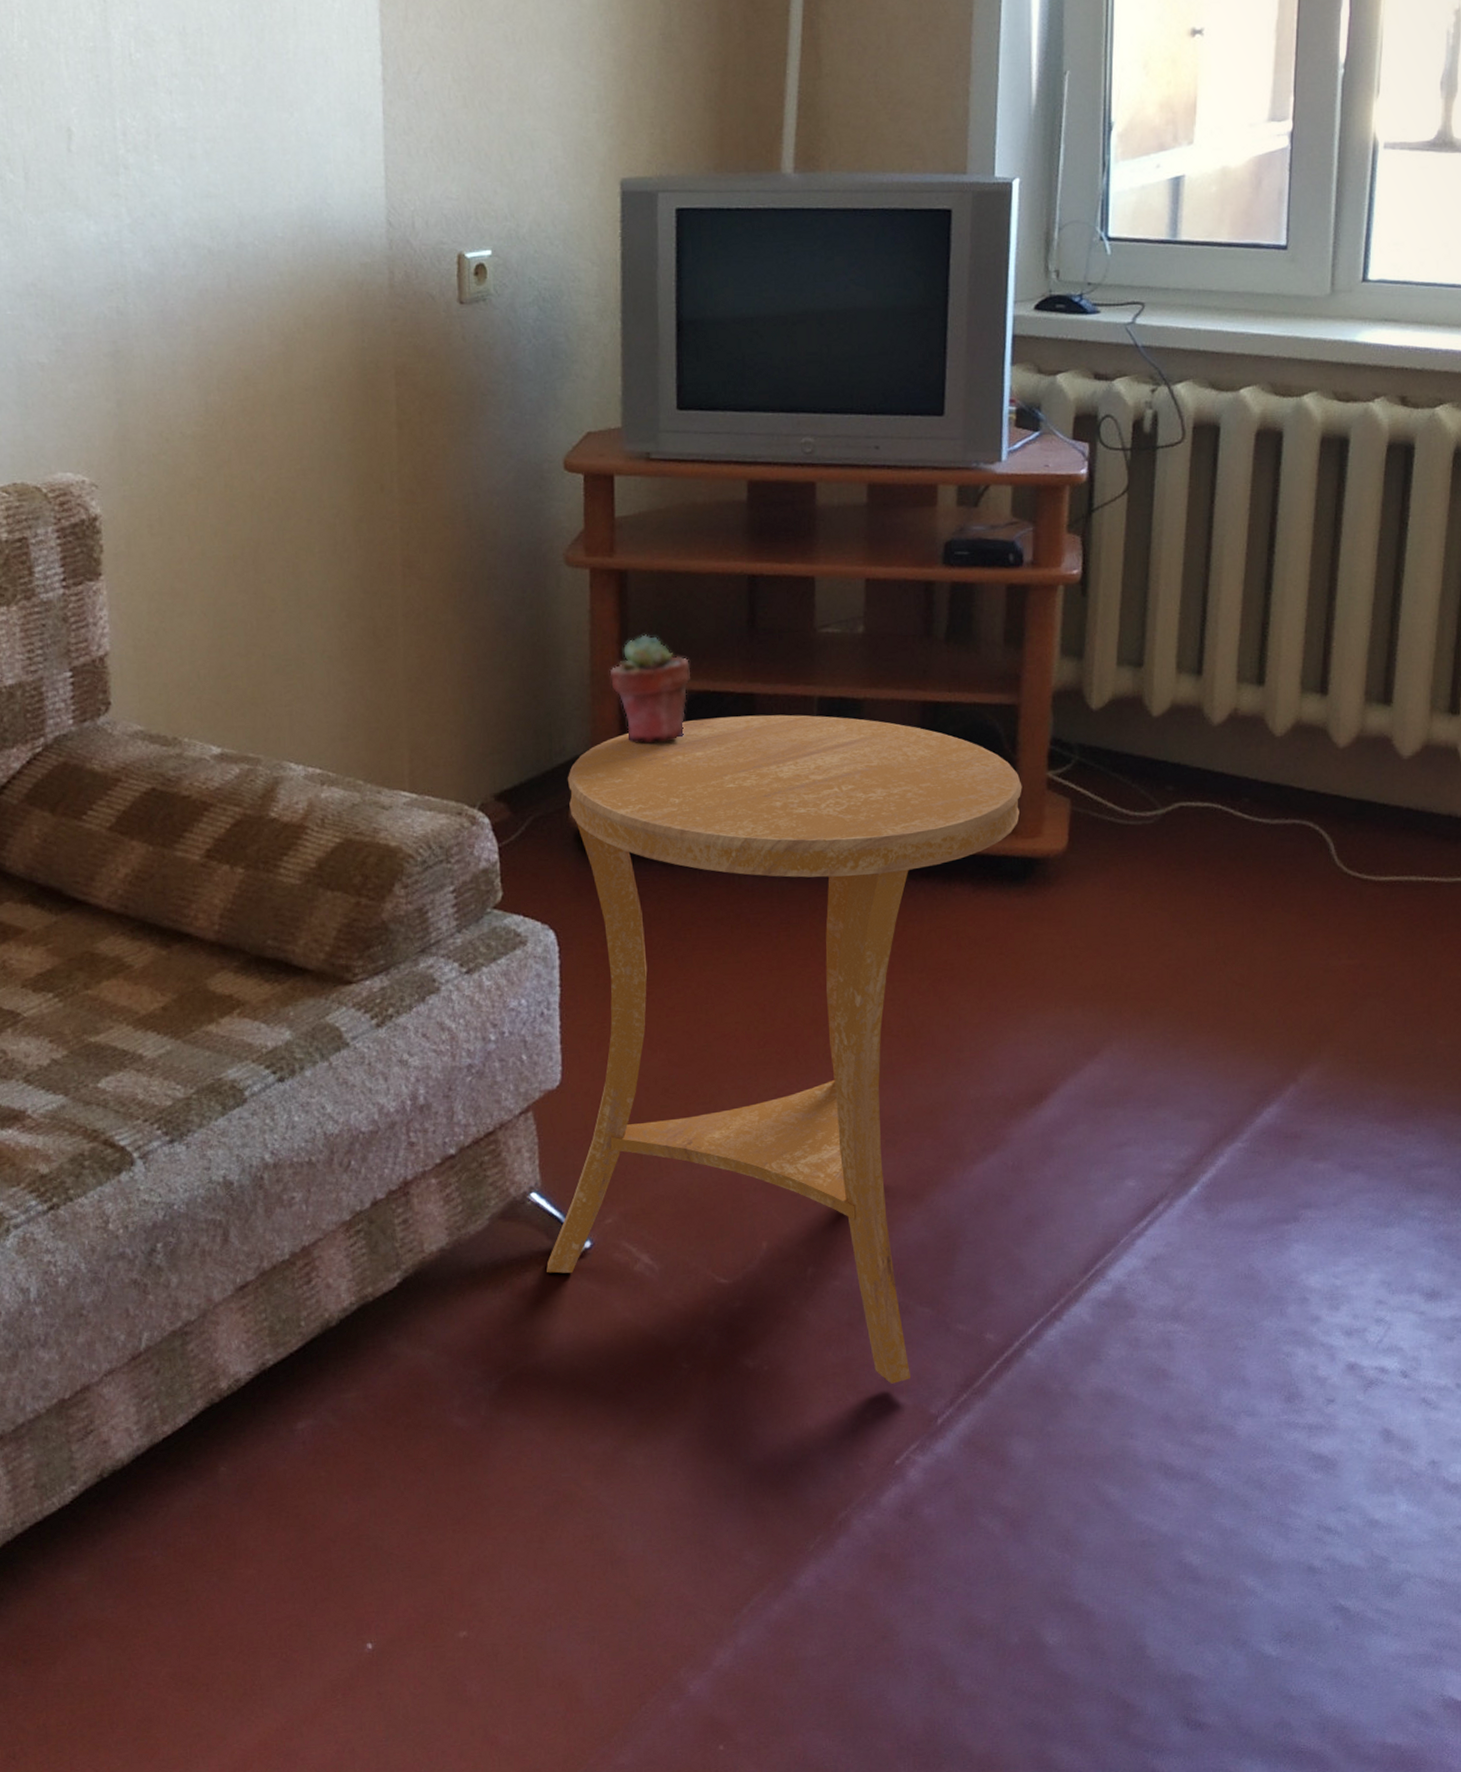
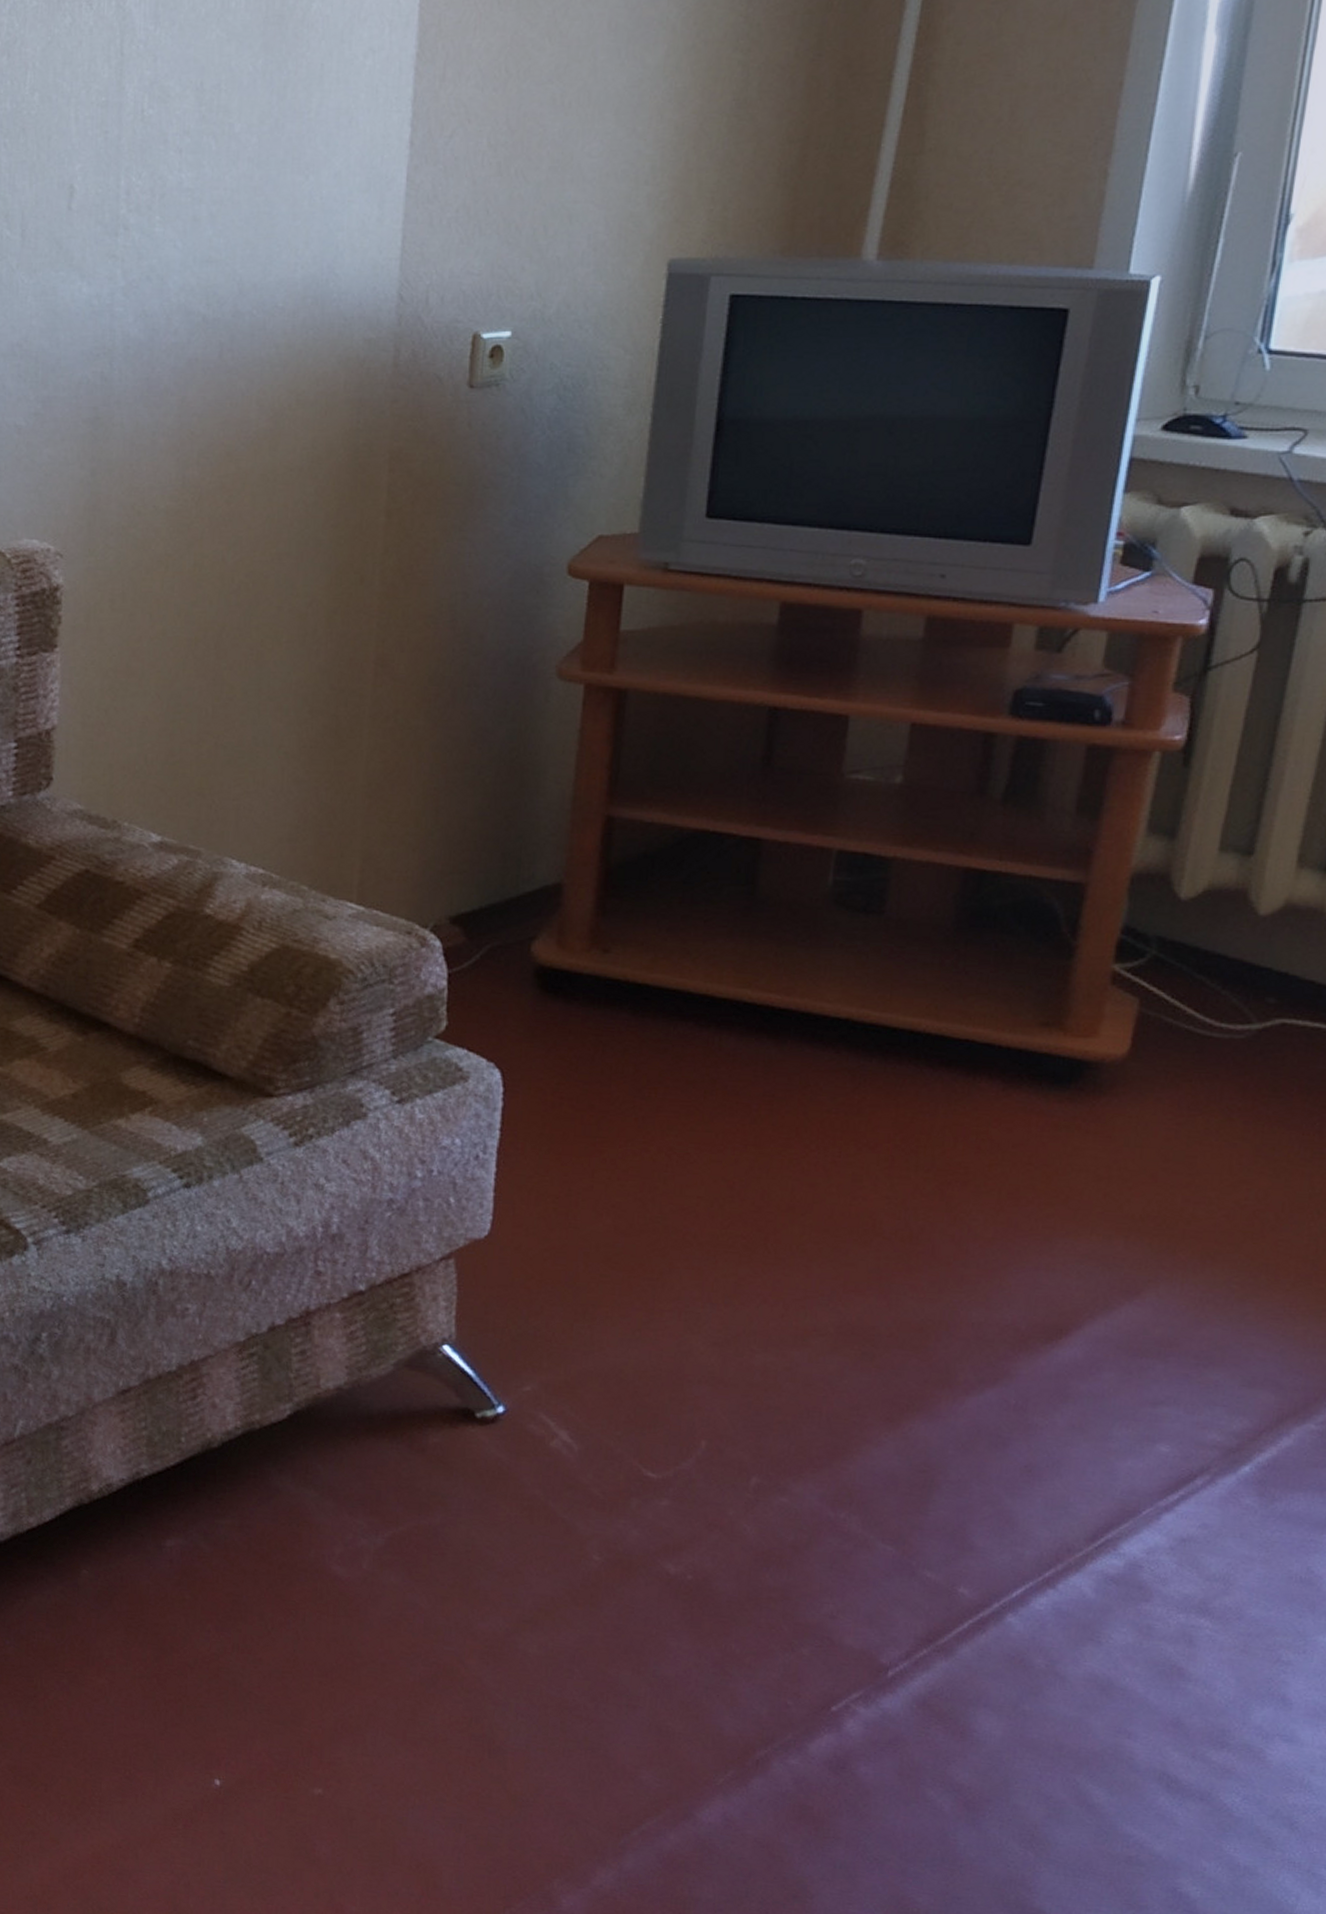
side table: present [546,714,1022,1384] -> none [452,860,1080,1622]
potted succulent: present [609,634,690,742] -> none [594,761,689,879]

